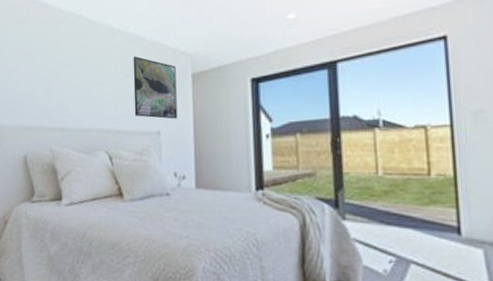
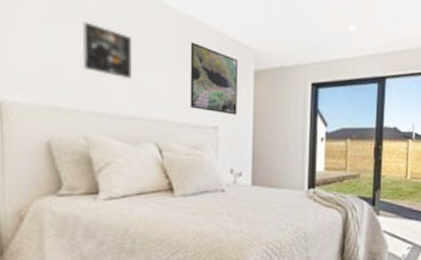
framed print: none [49,53,86,97] -> present [82,21,131,80]

